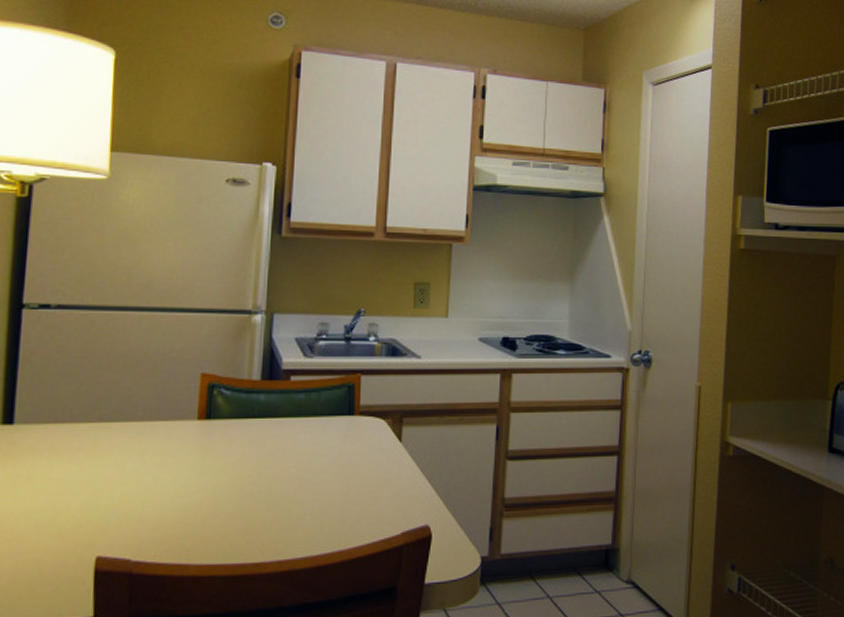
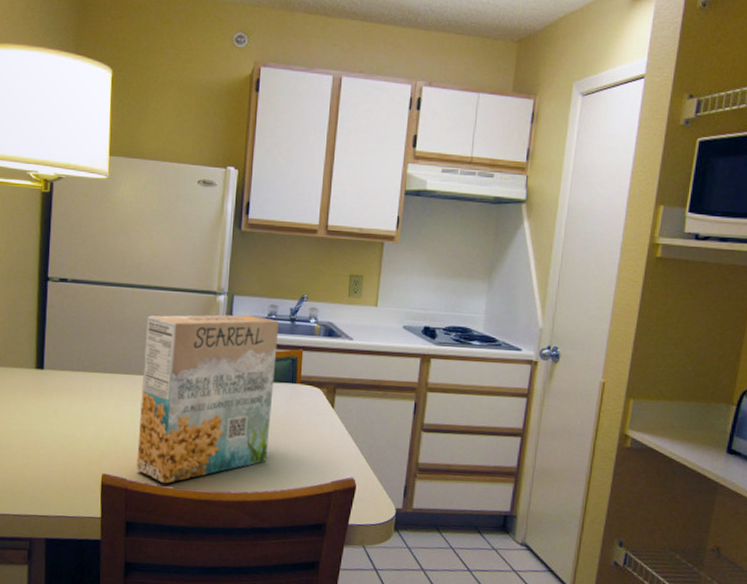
cereal box: none [145,336,330,561] -> present [136,314,279,484]

